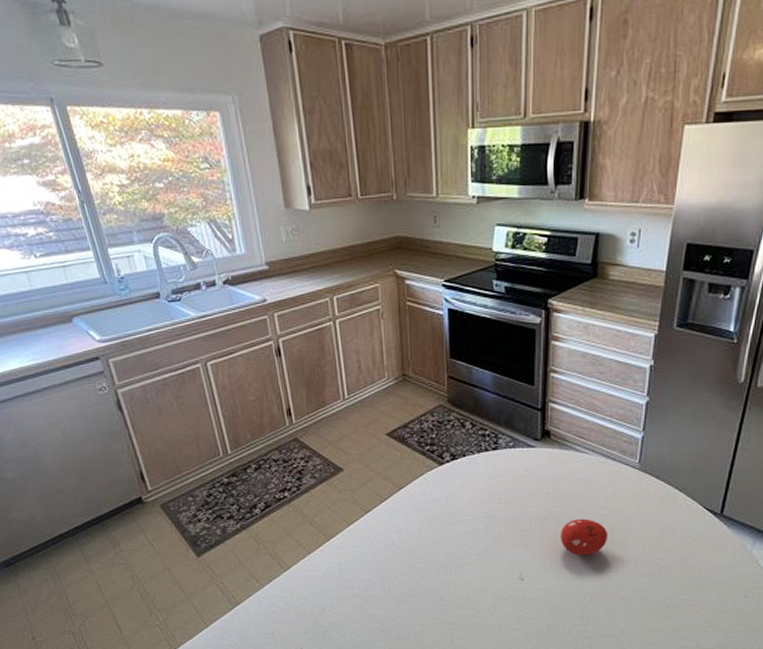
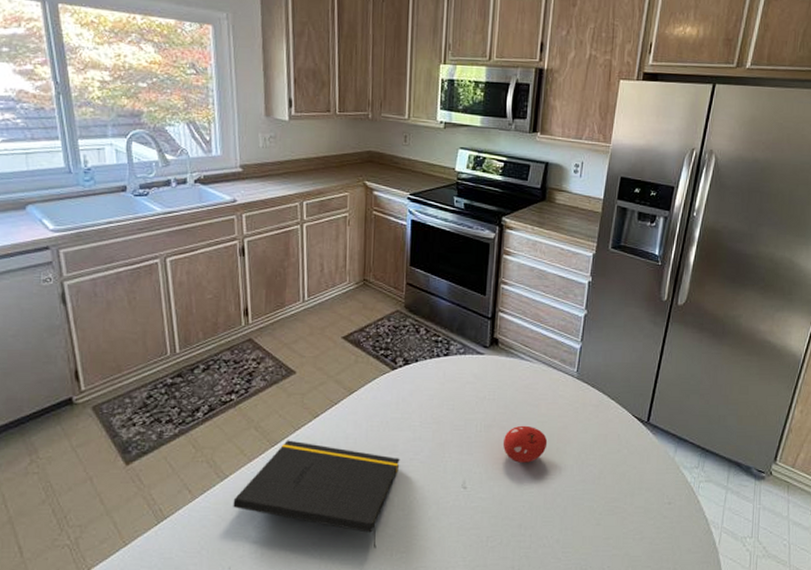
notepad: none [298,534,455,634] -> present [233,440,400,549]

